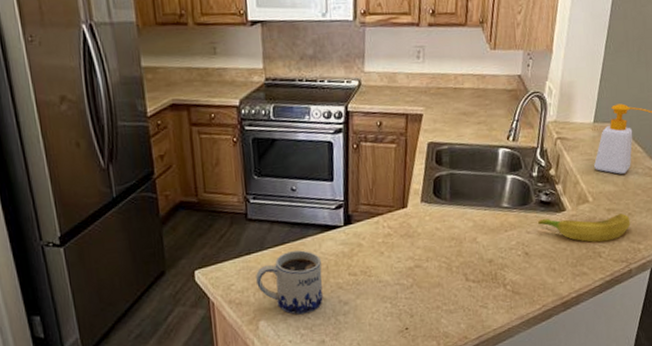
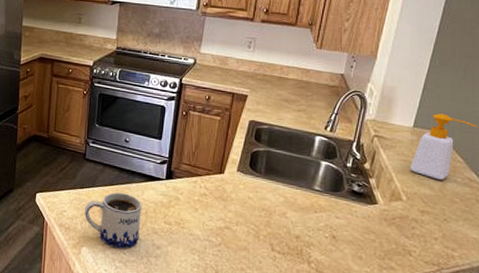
banana: present [537,213,631,243] -> none [347,208,445,242]

